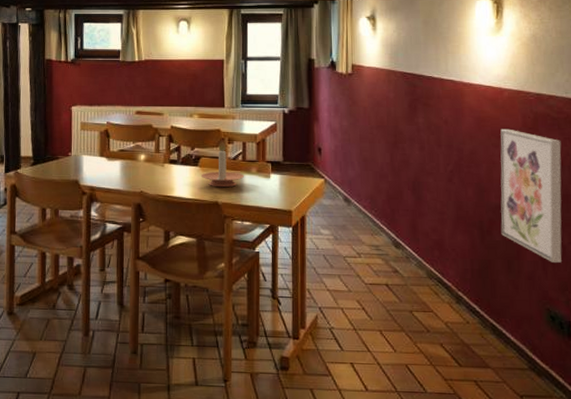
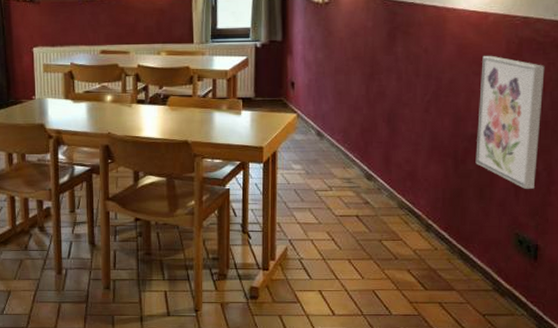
candle holder: present [201,139,245,188] -> none [169,76,215,126]

